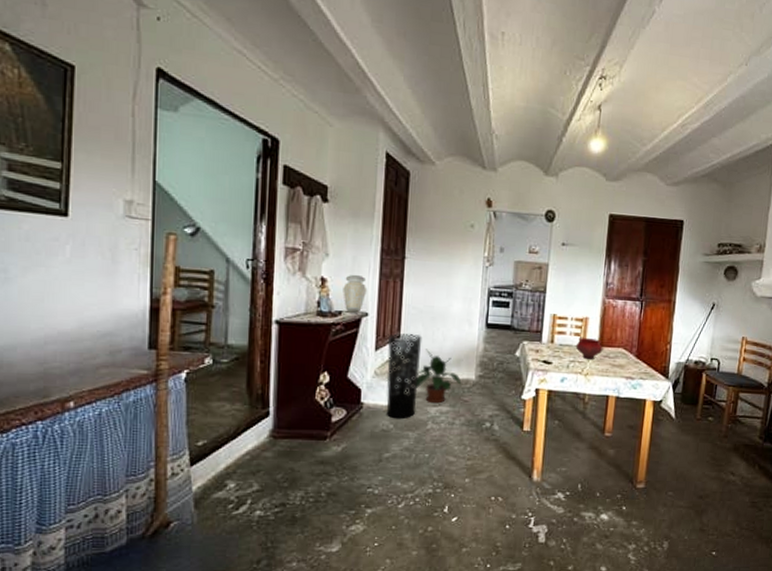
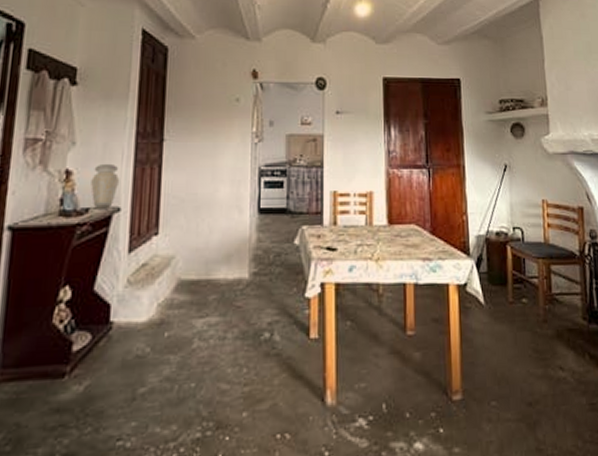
umbrella stand: present [386,333,423,419] -> none [141,227,185,340]
potted plant: present [416,349,462,404] -> none [179,245,233,315]
bowl: present [575,338,603,359] -> none [362,216,393,241]

